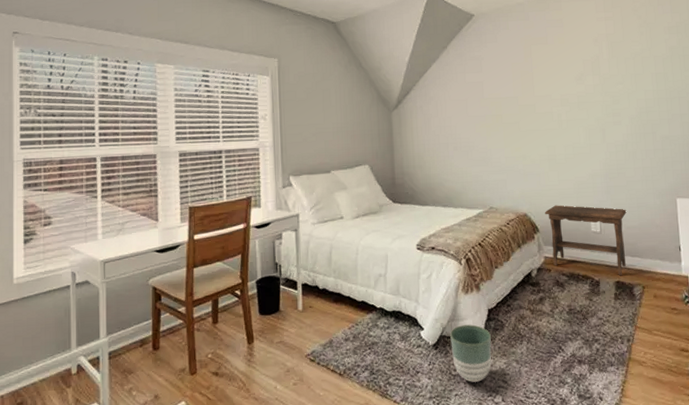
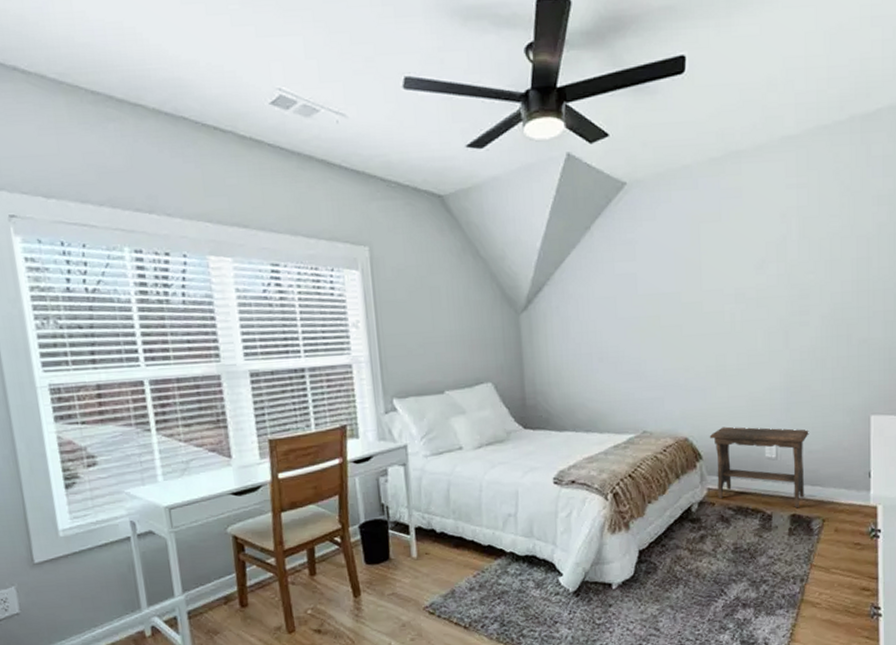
planter: present [450,324,492,382] -> none [594,568,642,631]

